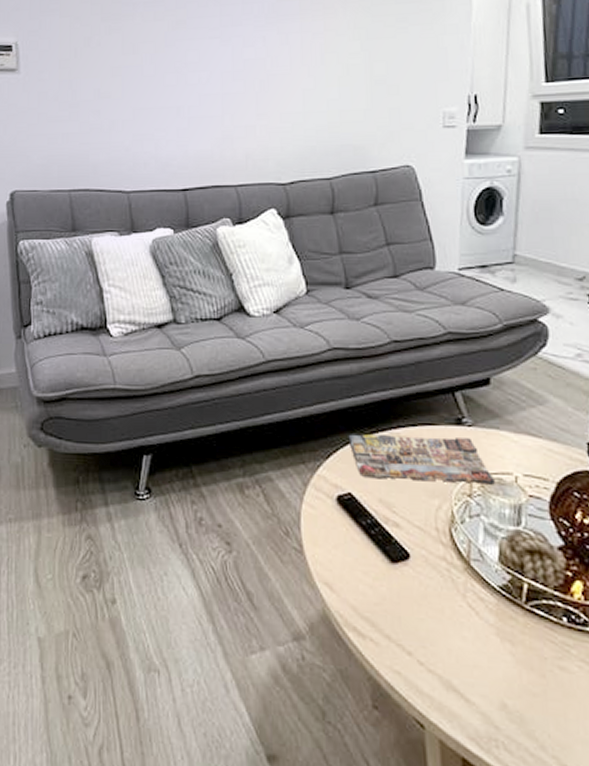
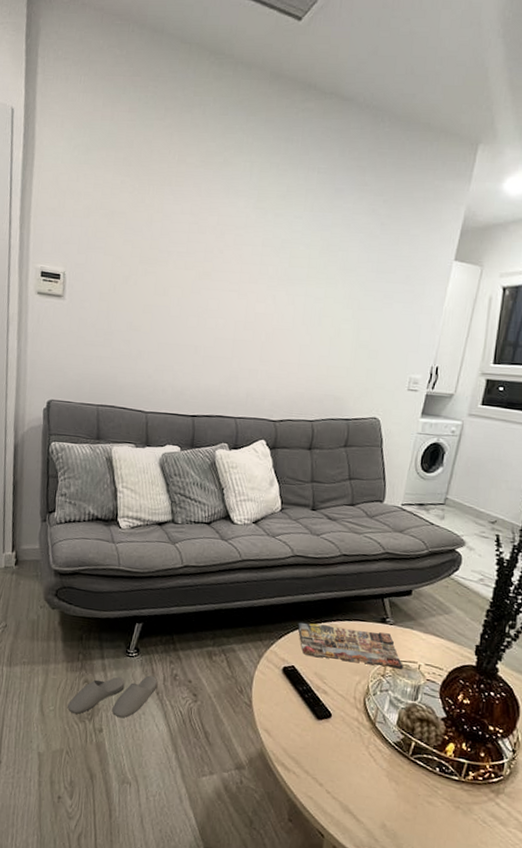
slippers: none [69,522,179,583] -> present [68,675,158,718]

